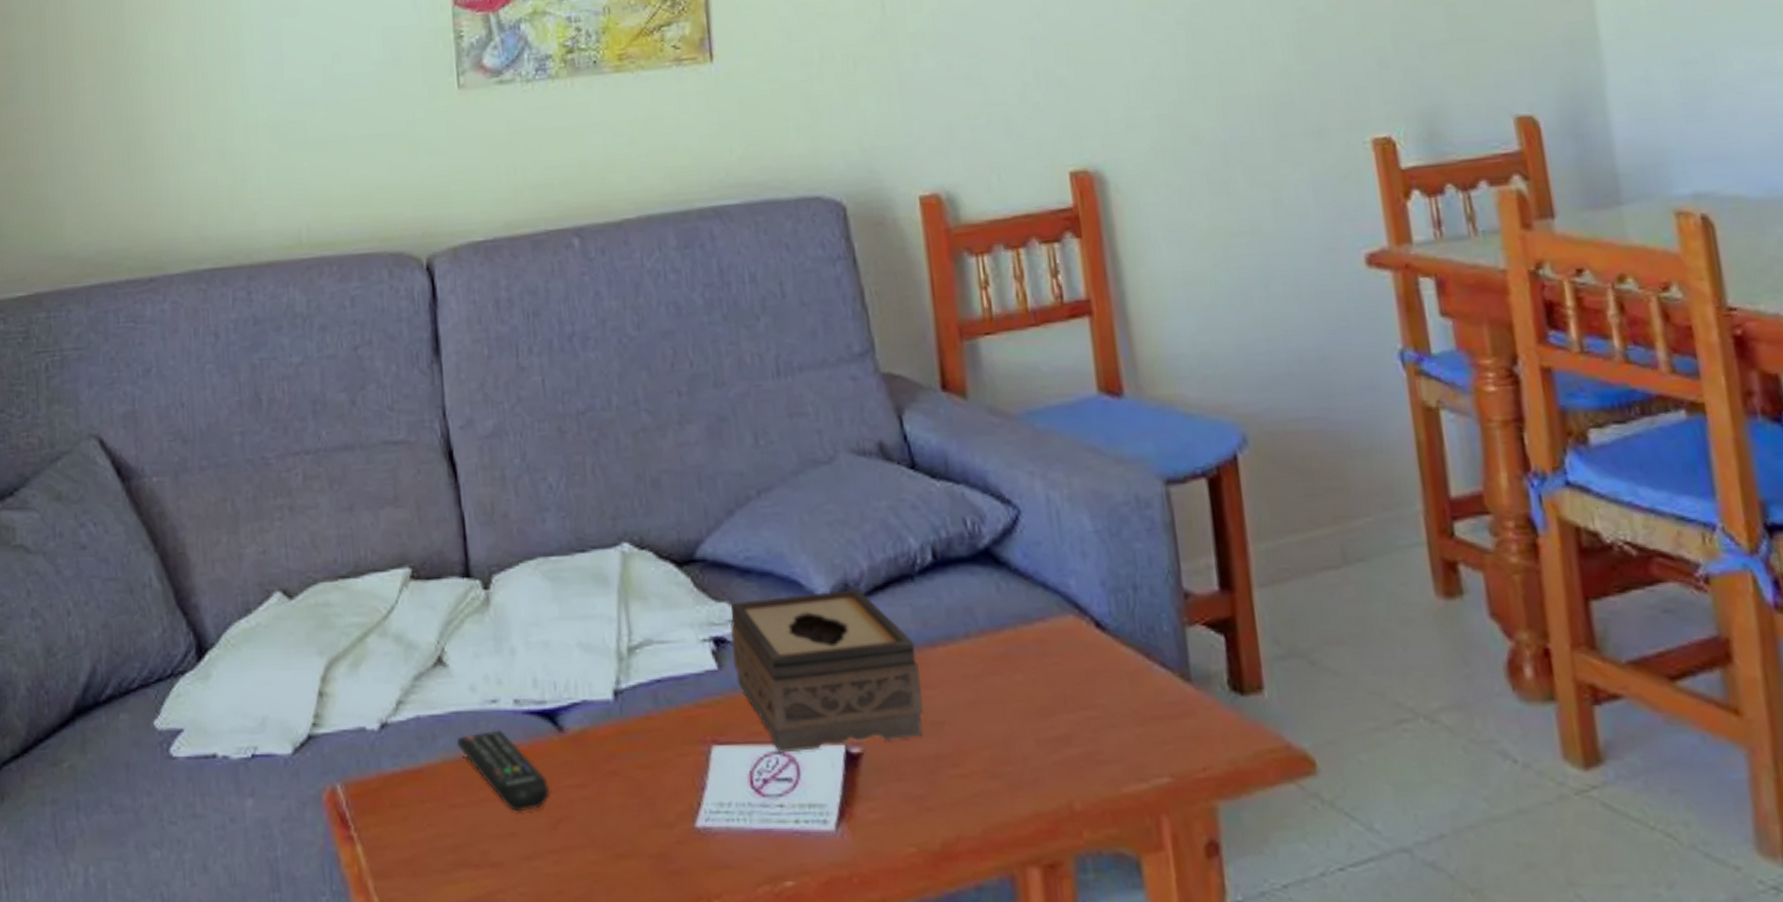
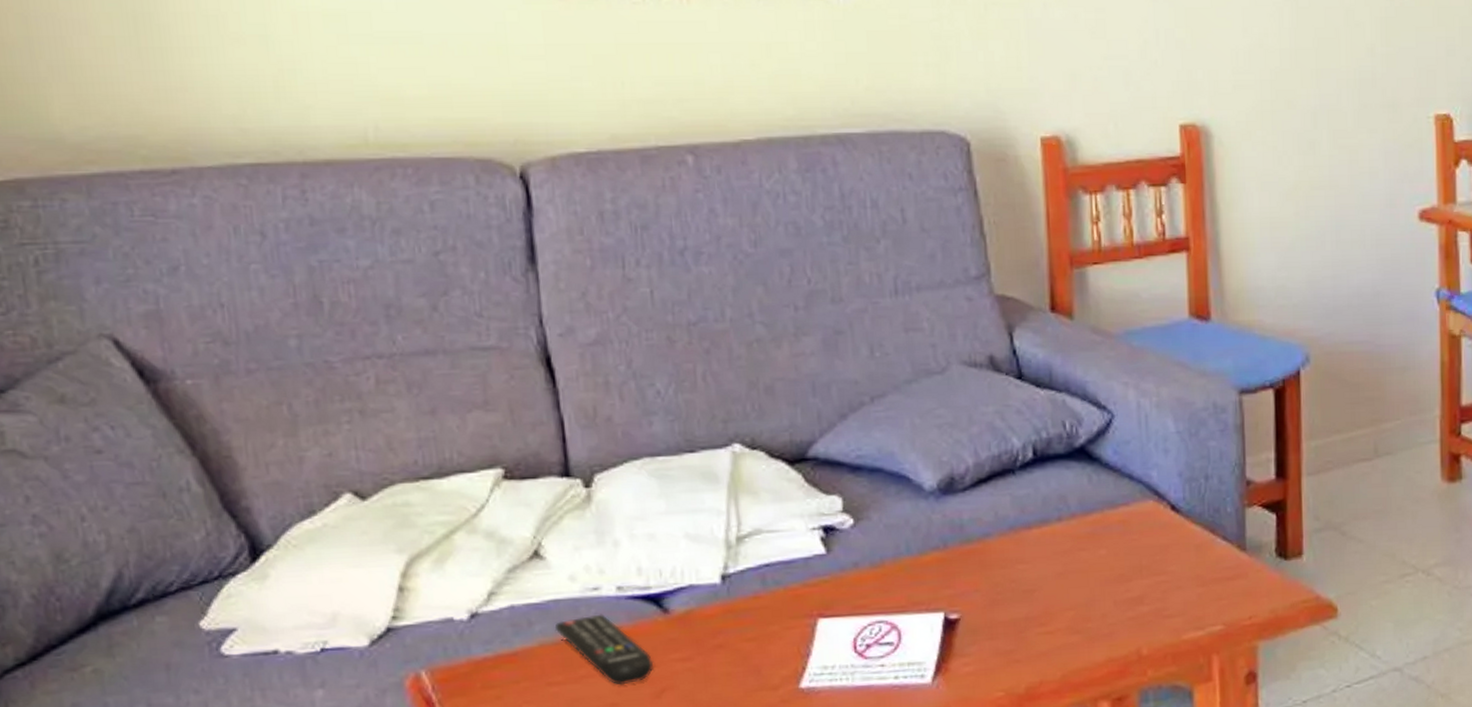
tissue box: present [729,588,923,753] -> none [839,481,1017,622]

